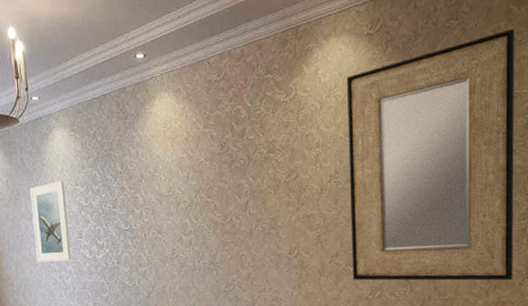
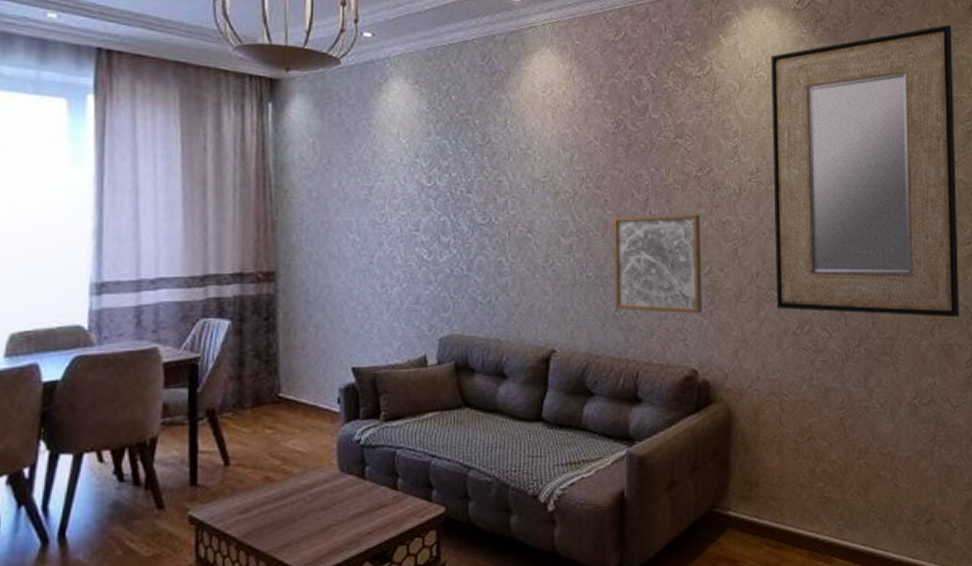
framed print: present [30,180,71,262] -> none [347,149,401,263]
wall art: none [221,211,292,287] -> present [613,214,702,314]

